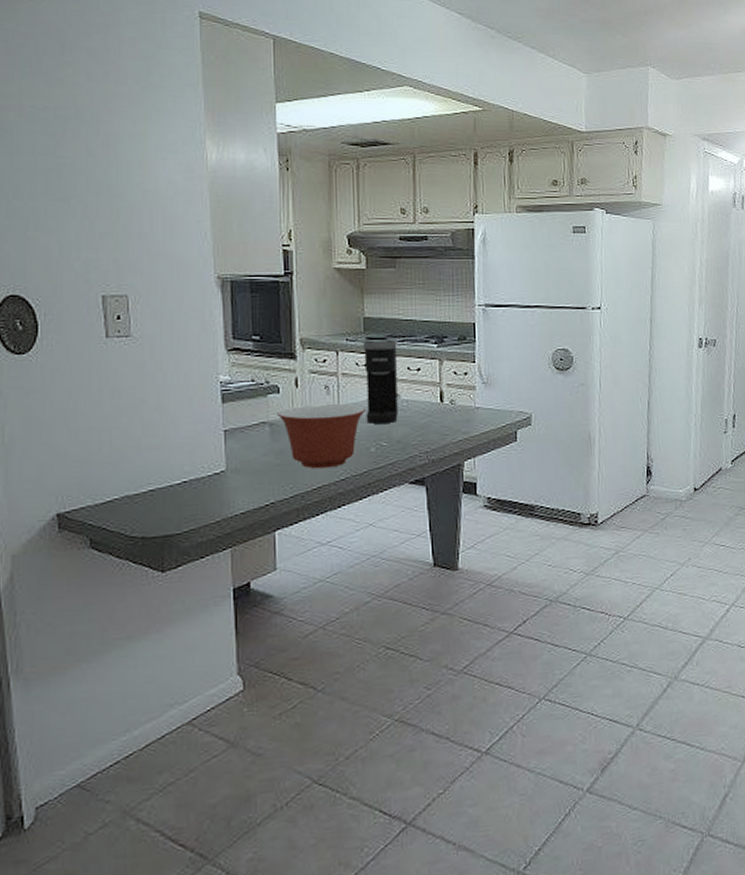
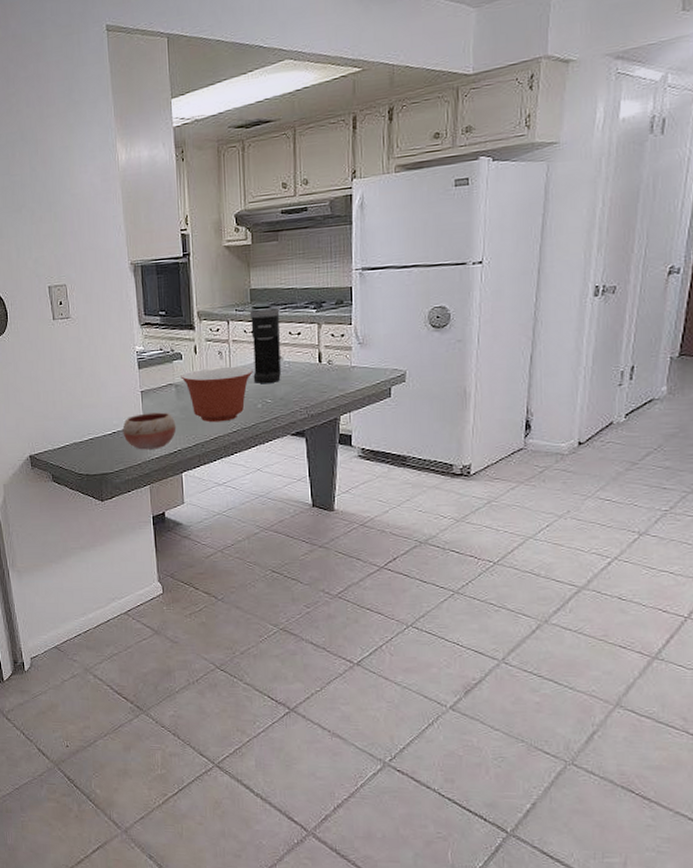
bowl: none [197,456,269,504] -> present [122,412,176,450]

